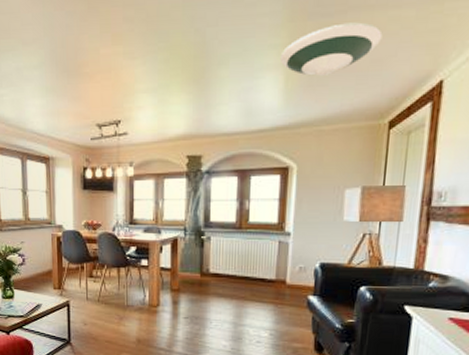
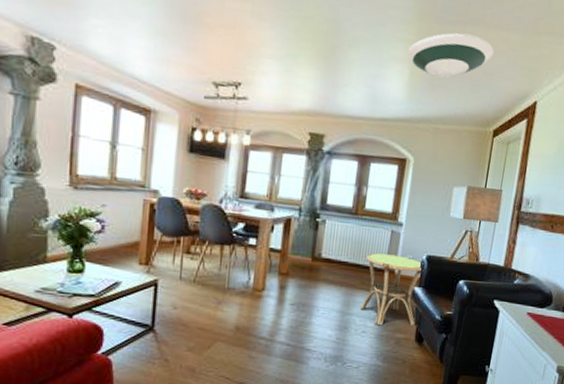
side table: none [253,265,318,336] -> present [360,253,424,326]

